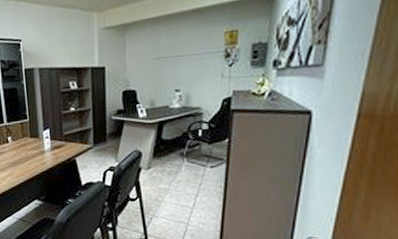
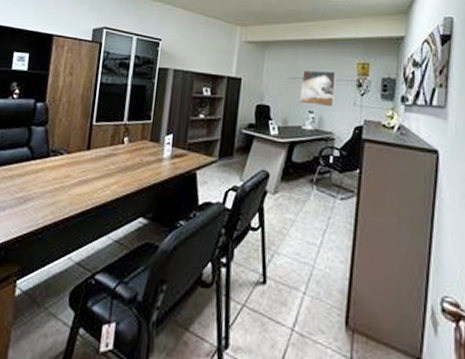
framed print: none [165,44,203,84] -> present [300,70,337,108]

